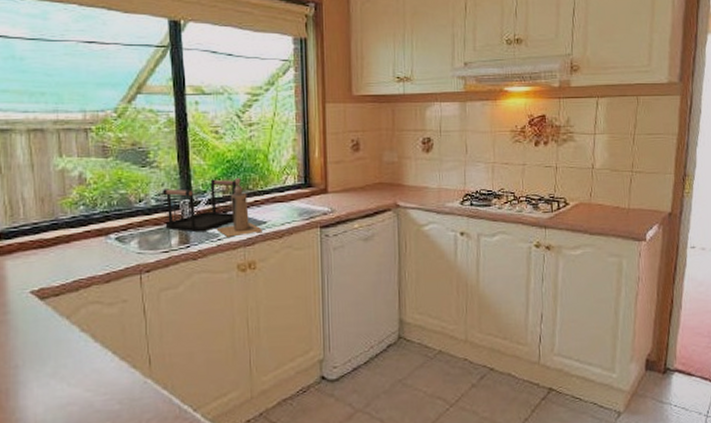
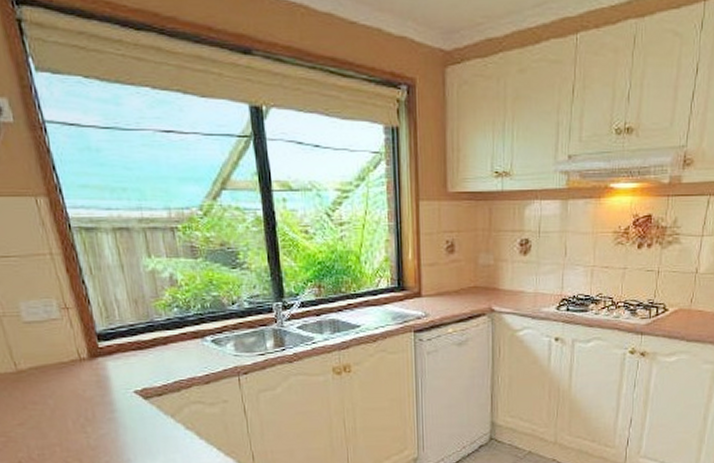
dish rack: present [161,179,238,233] -> none [254,281,331,336]
soap dispenser: present [217,178,263,237] -> none [311,281,356,341]

